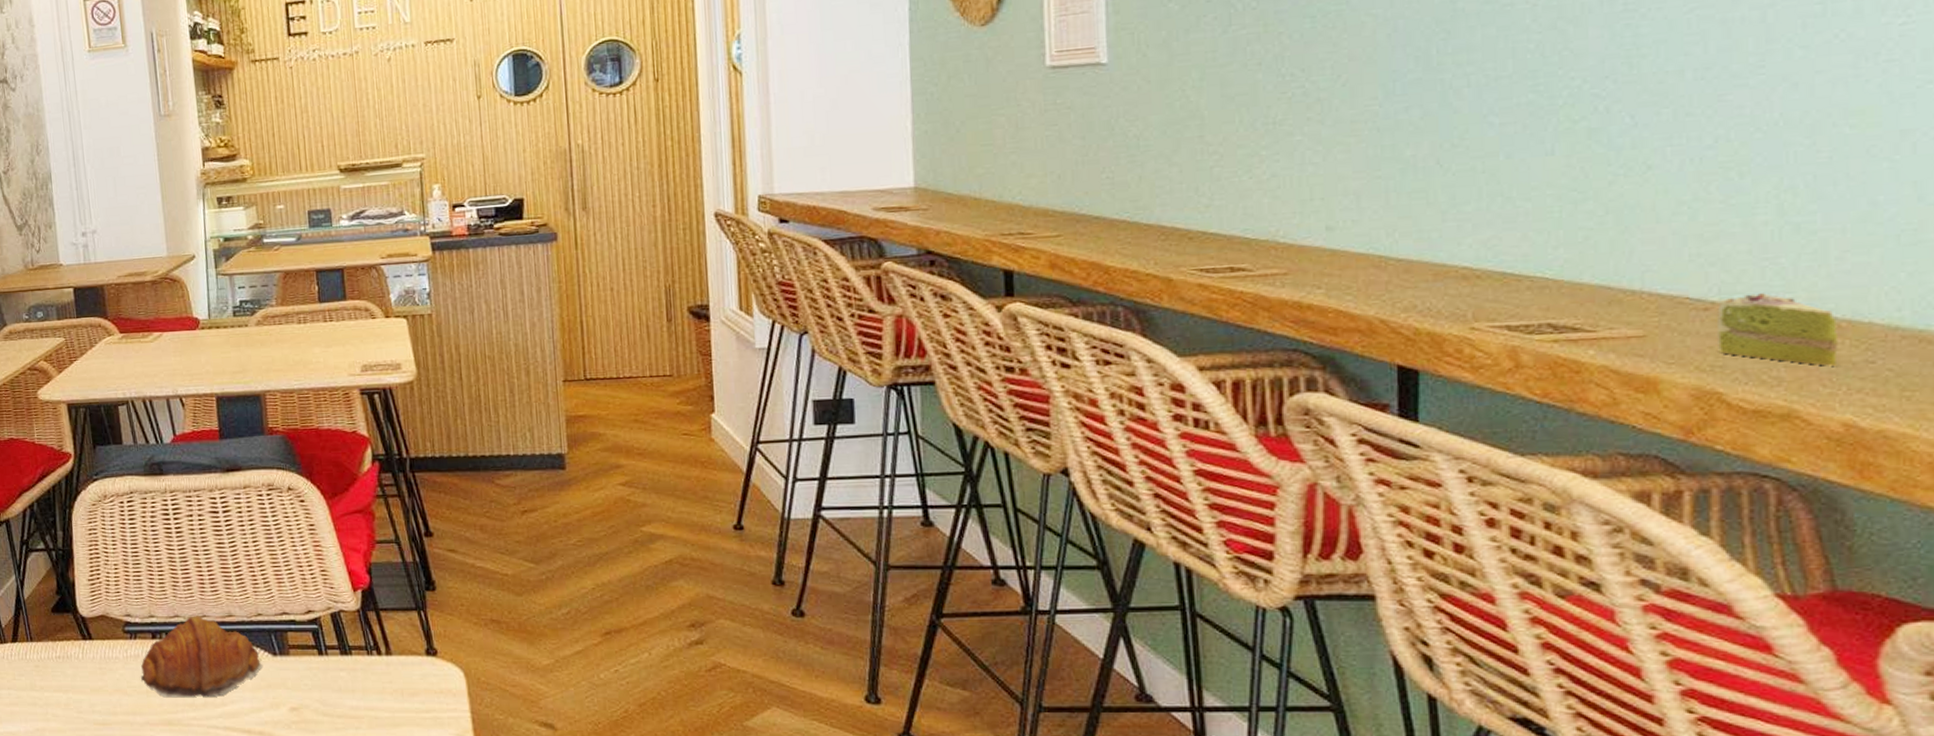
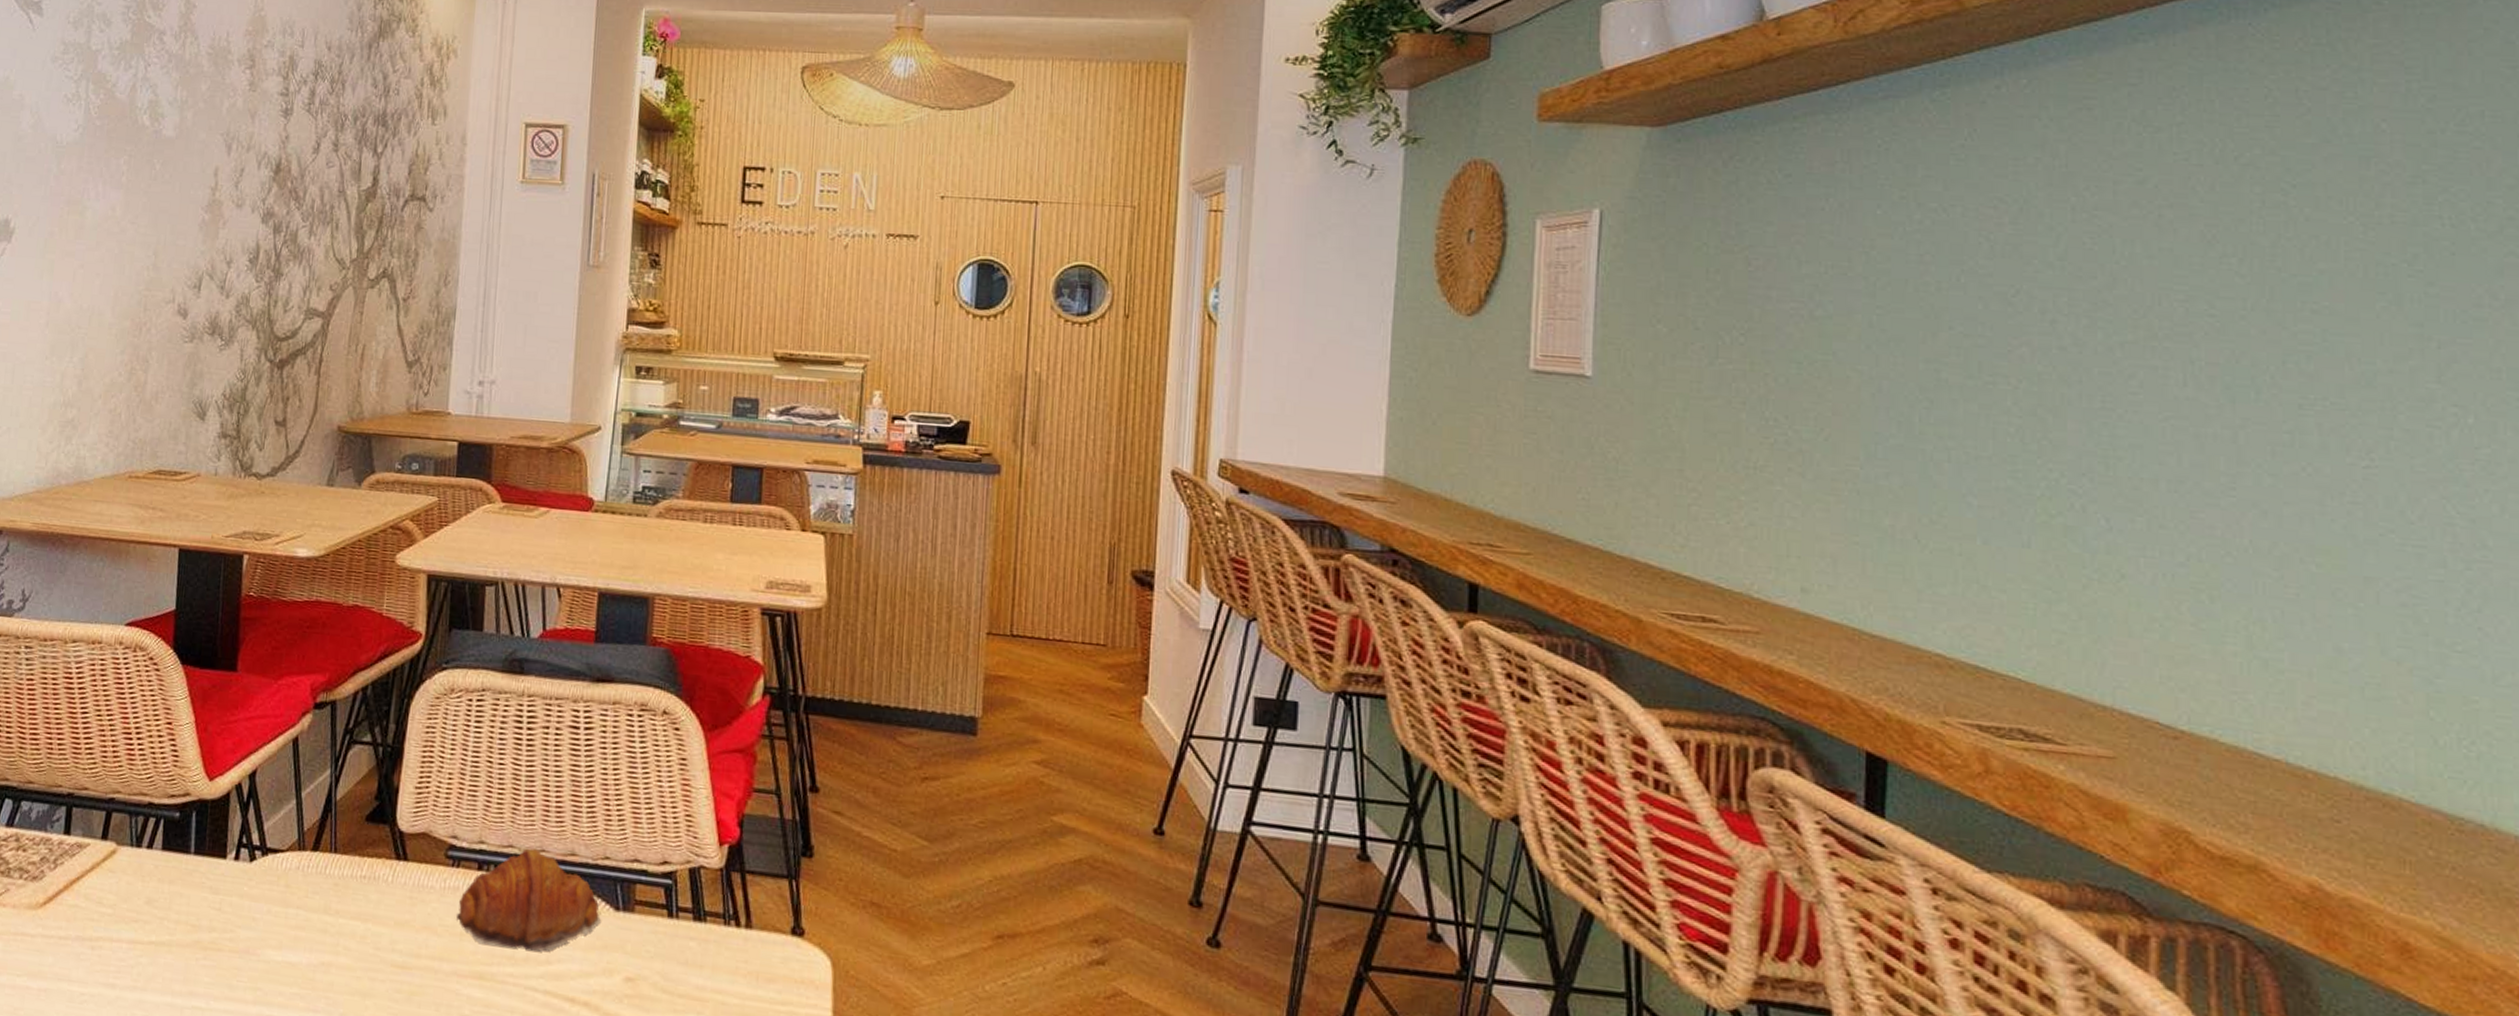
cake slice: present [1717,293,1840,367] -> none [2187,727,2306,822]

